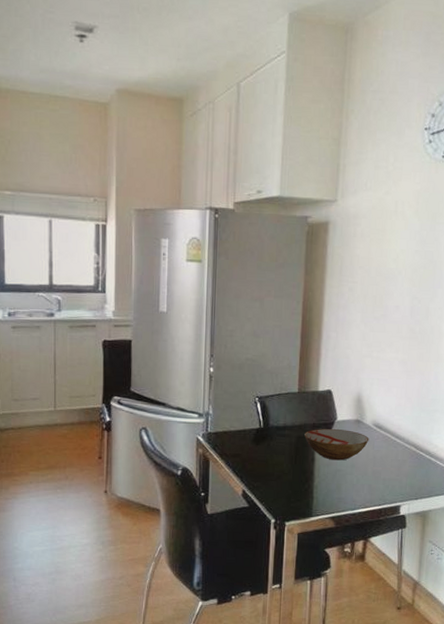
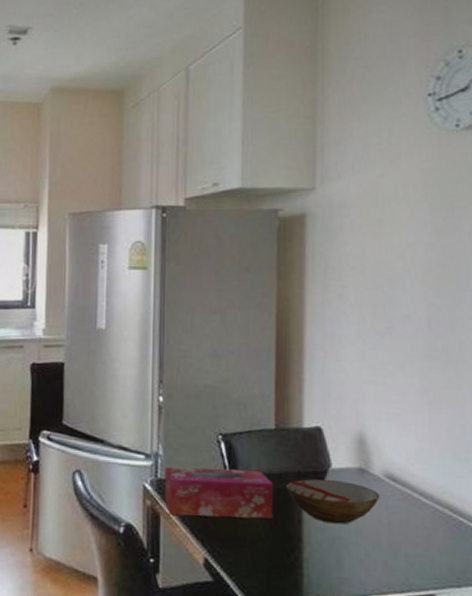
tissue box: none [213,423,295,460] -> present [164,466,272,519]

